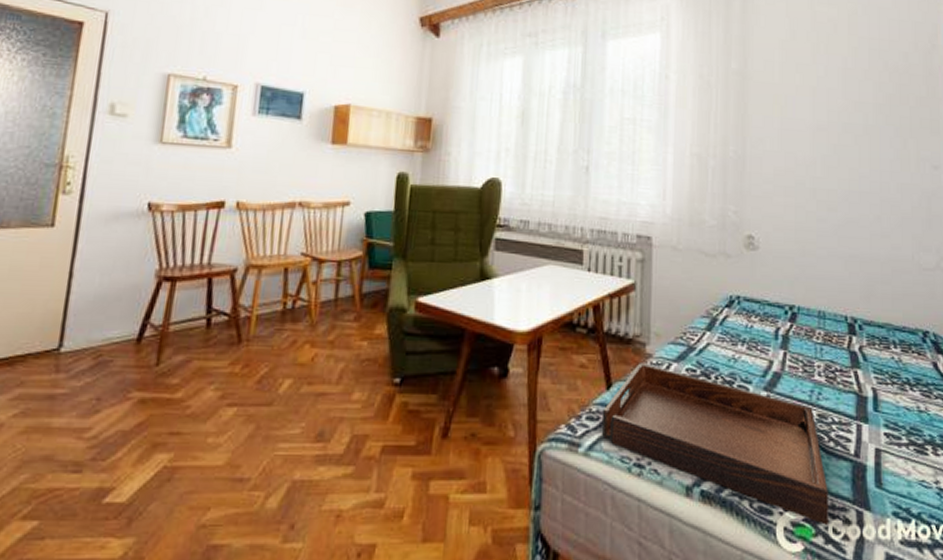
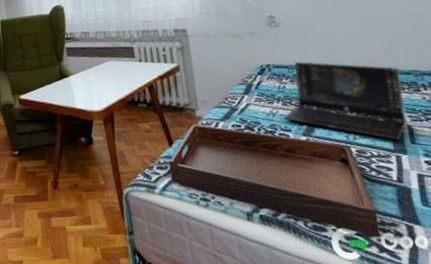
laptop computer: none [745,296,873,406] -> present [283,61,407,140]

